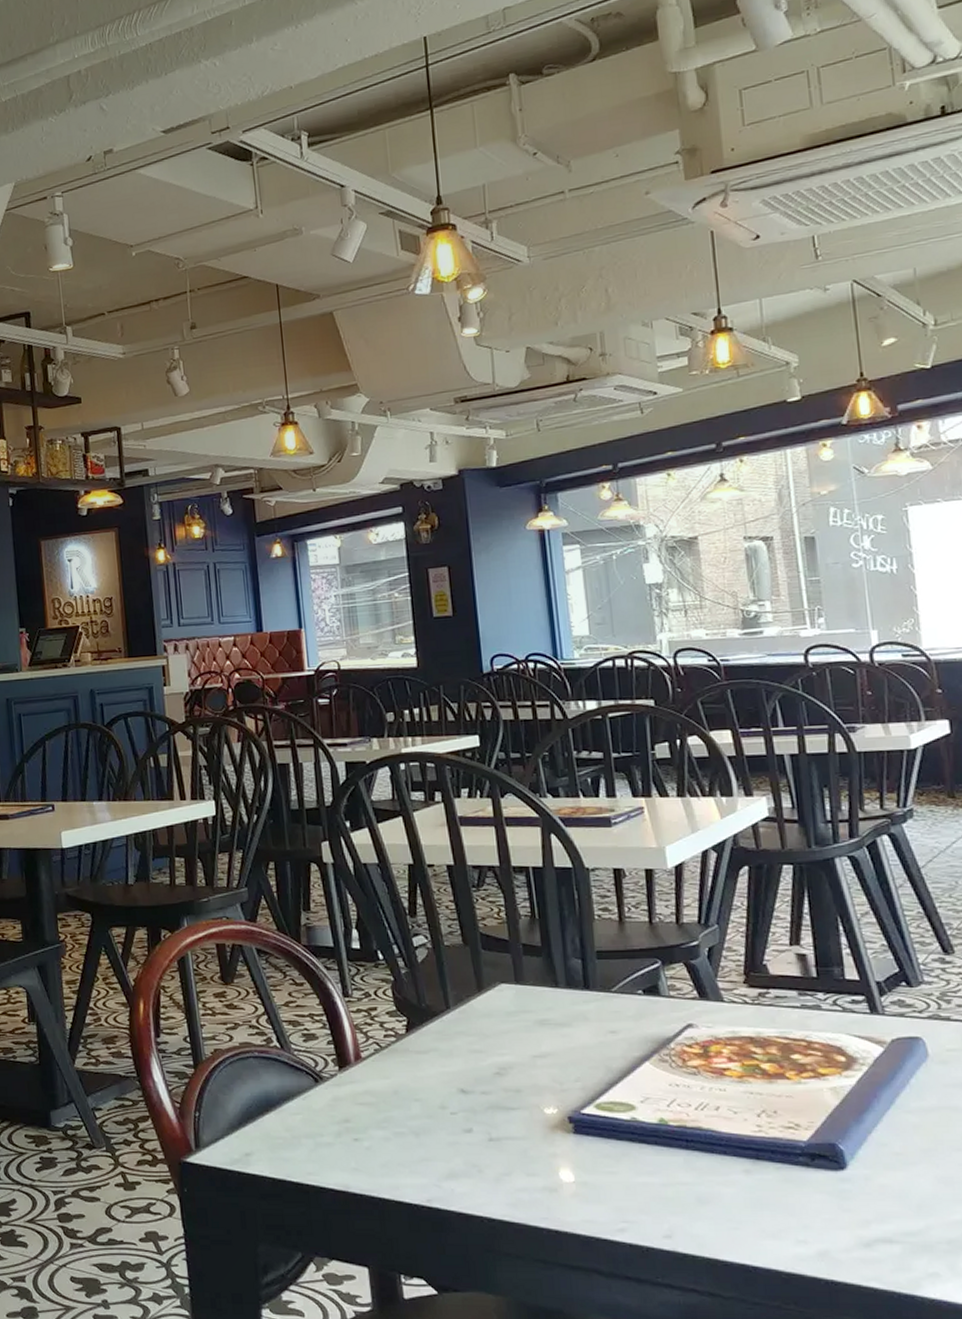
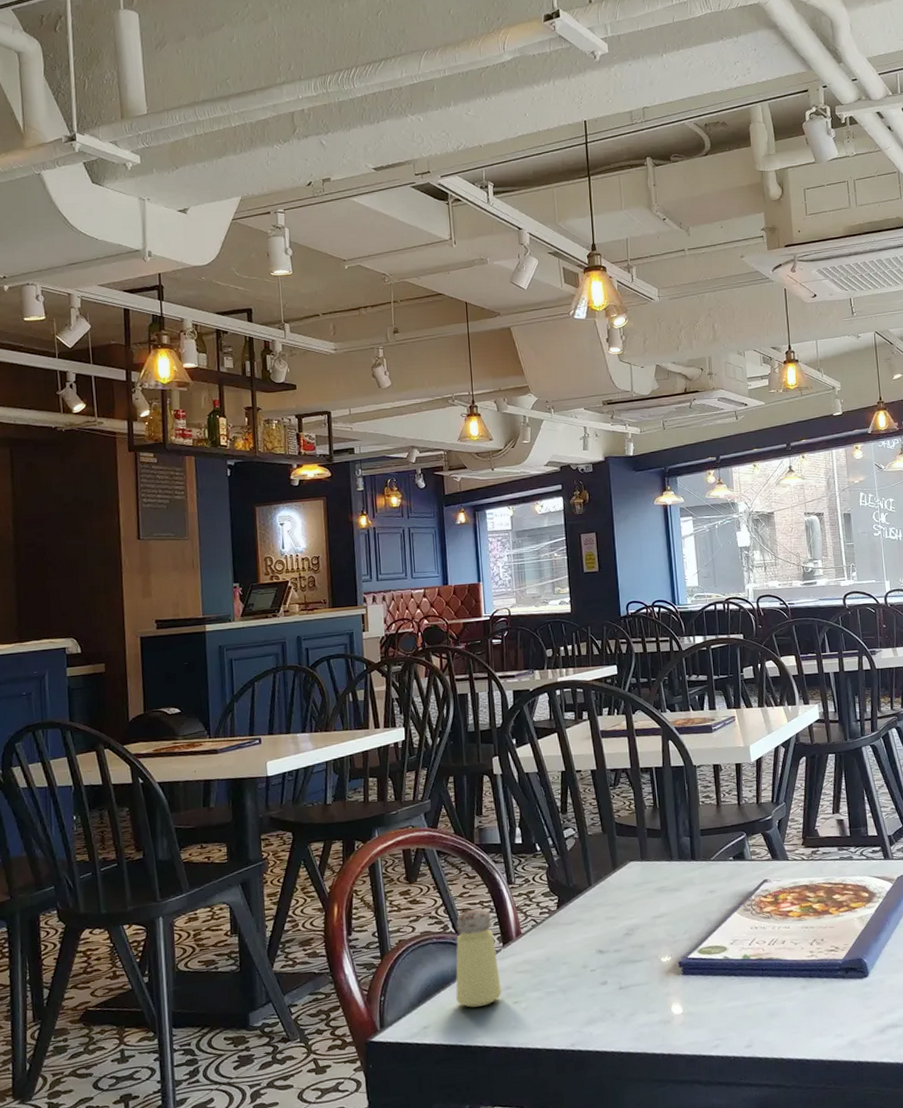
saltshaker: none [281,1022,338,1139] -> present [455,908,502,1008]

